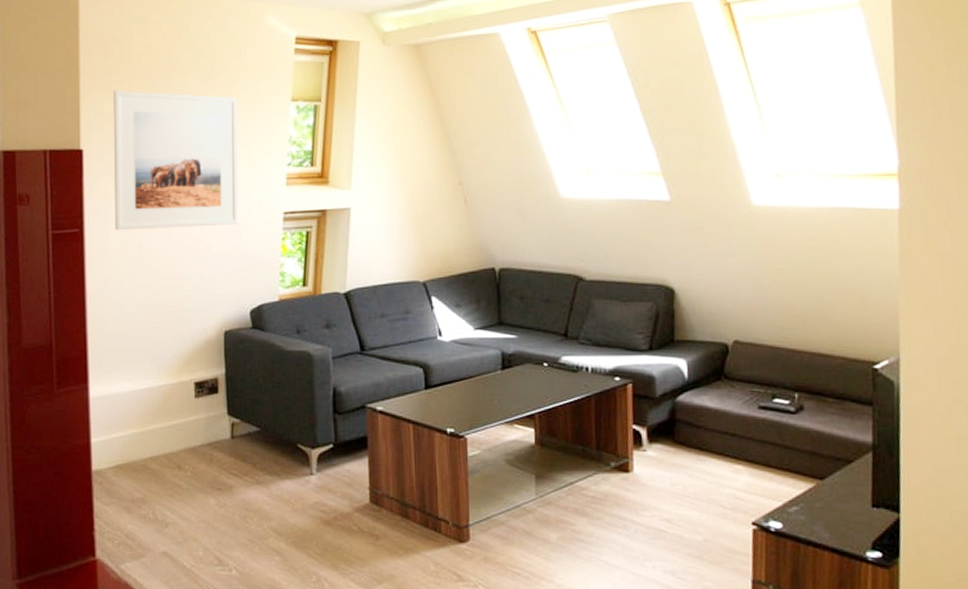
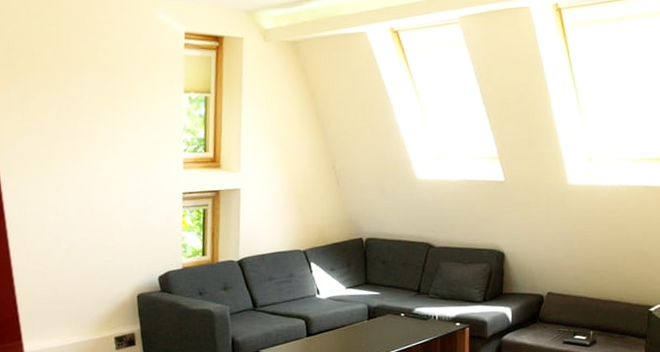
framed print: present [113,90,238,230] -> none [18,81,143,209]

